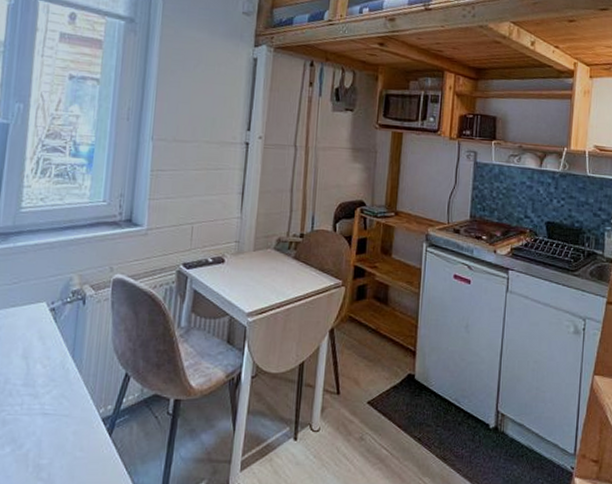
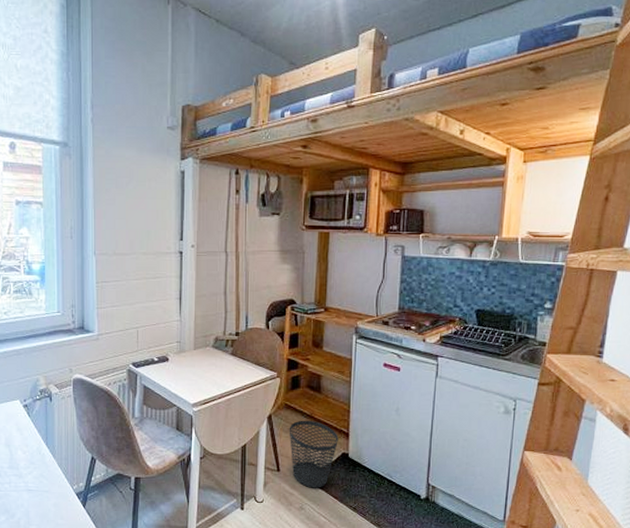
wastebasket: none [352,335,405,415] -> present [289,420,338,488]

